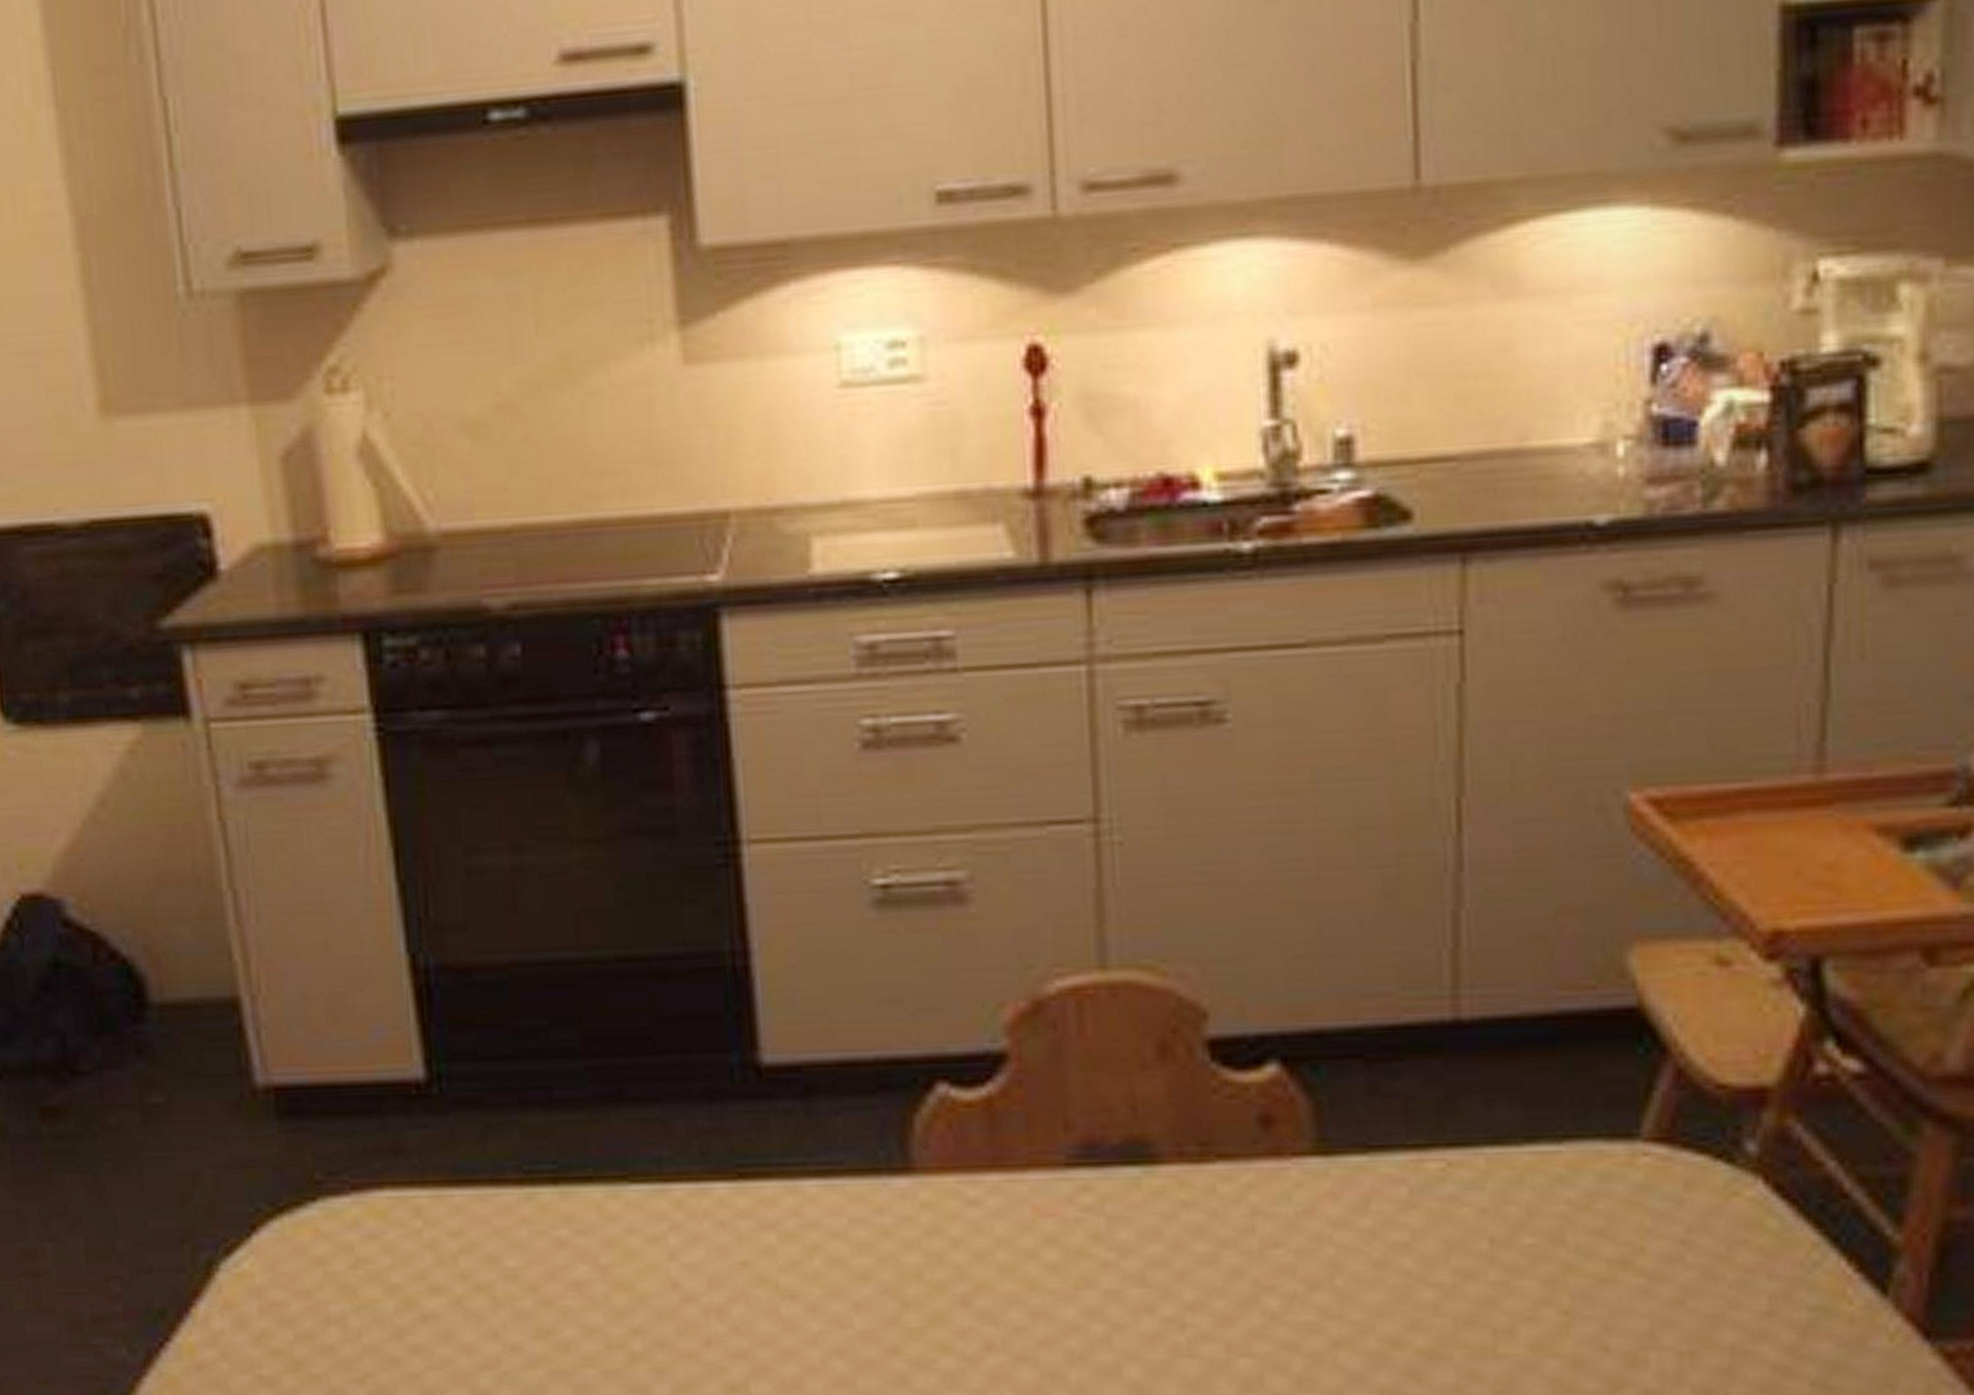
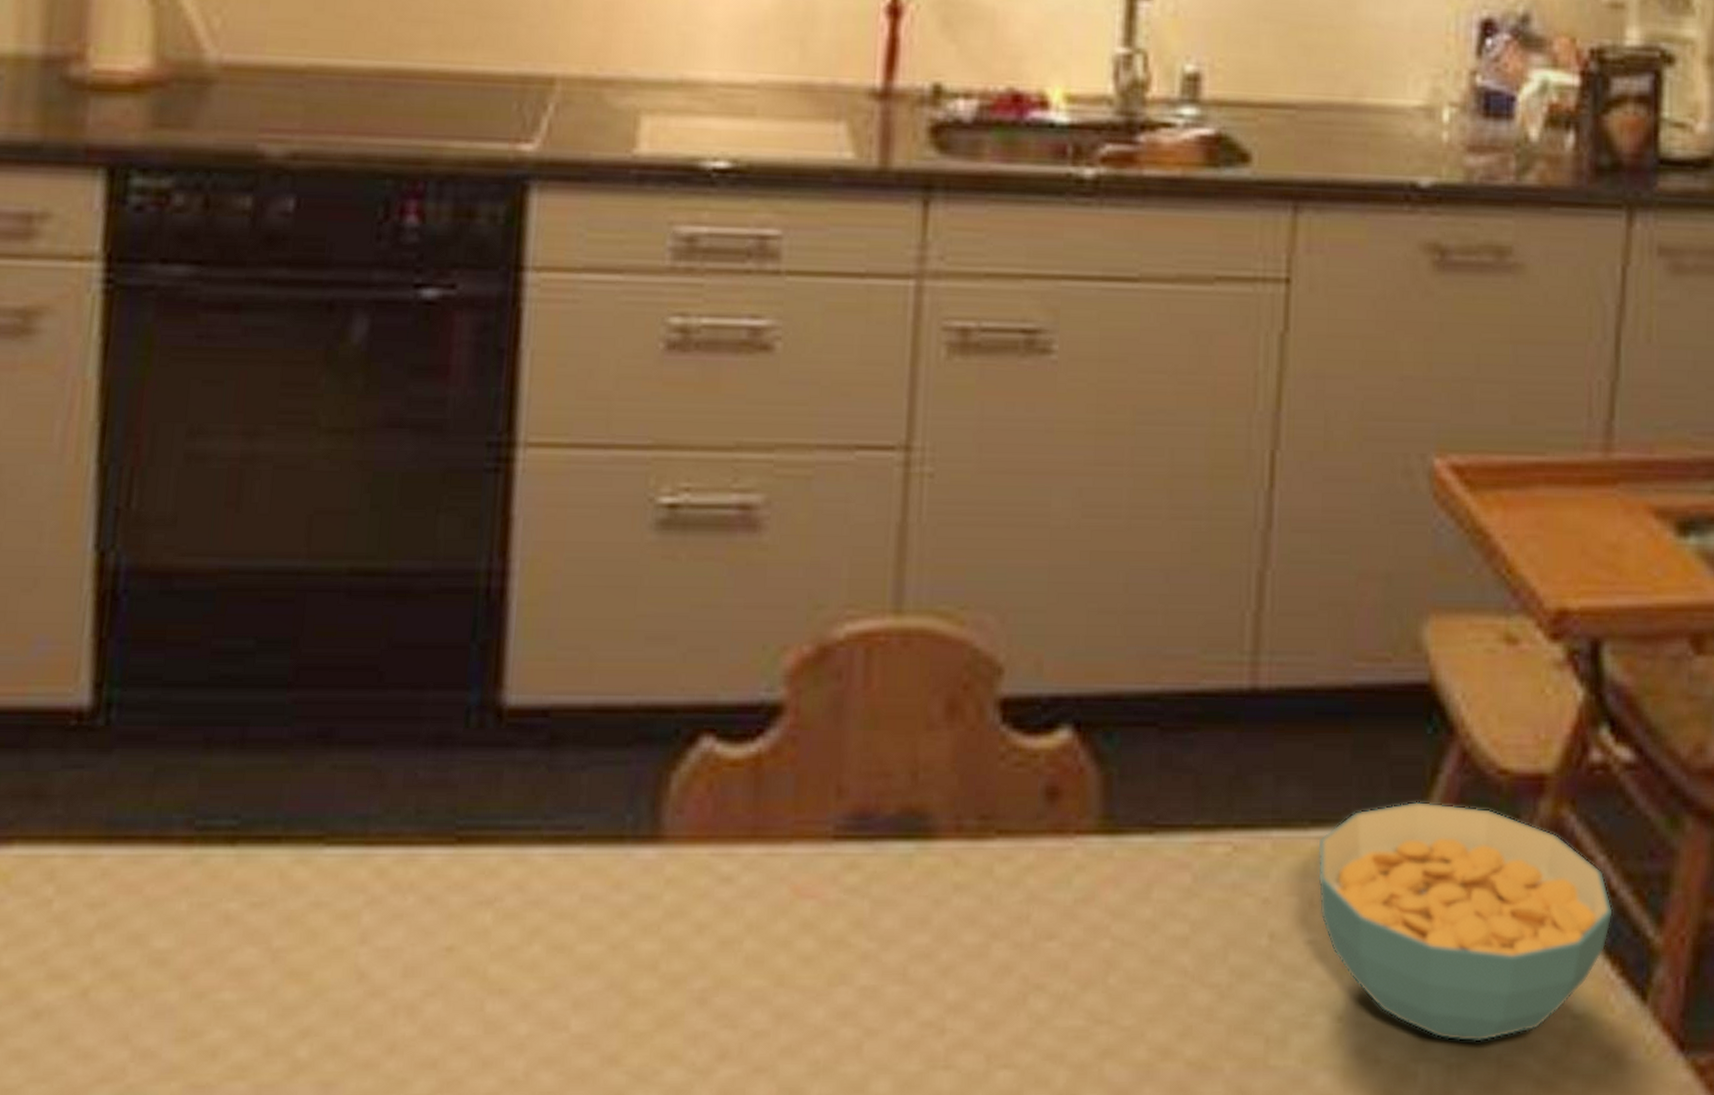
cereal bowl: none [1533,1116,1847,1332] -> present [1317,801,1613,1042]

